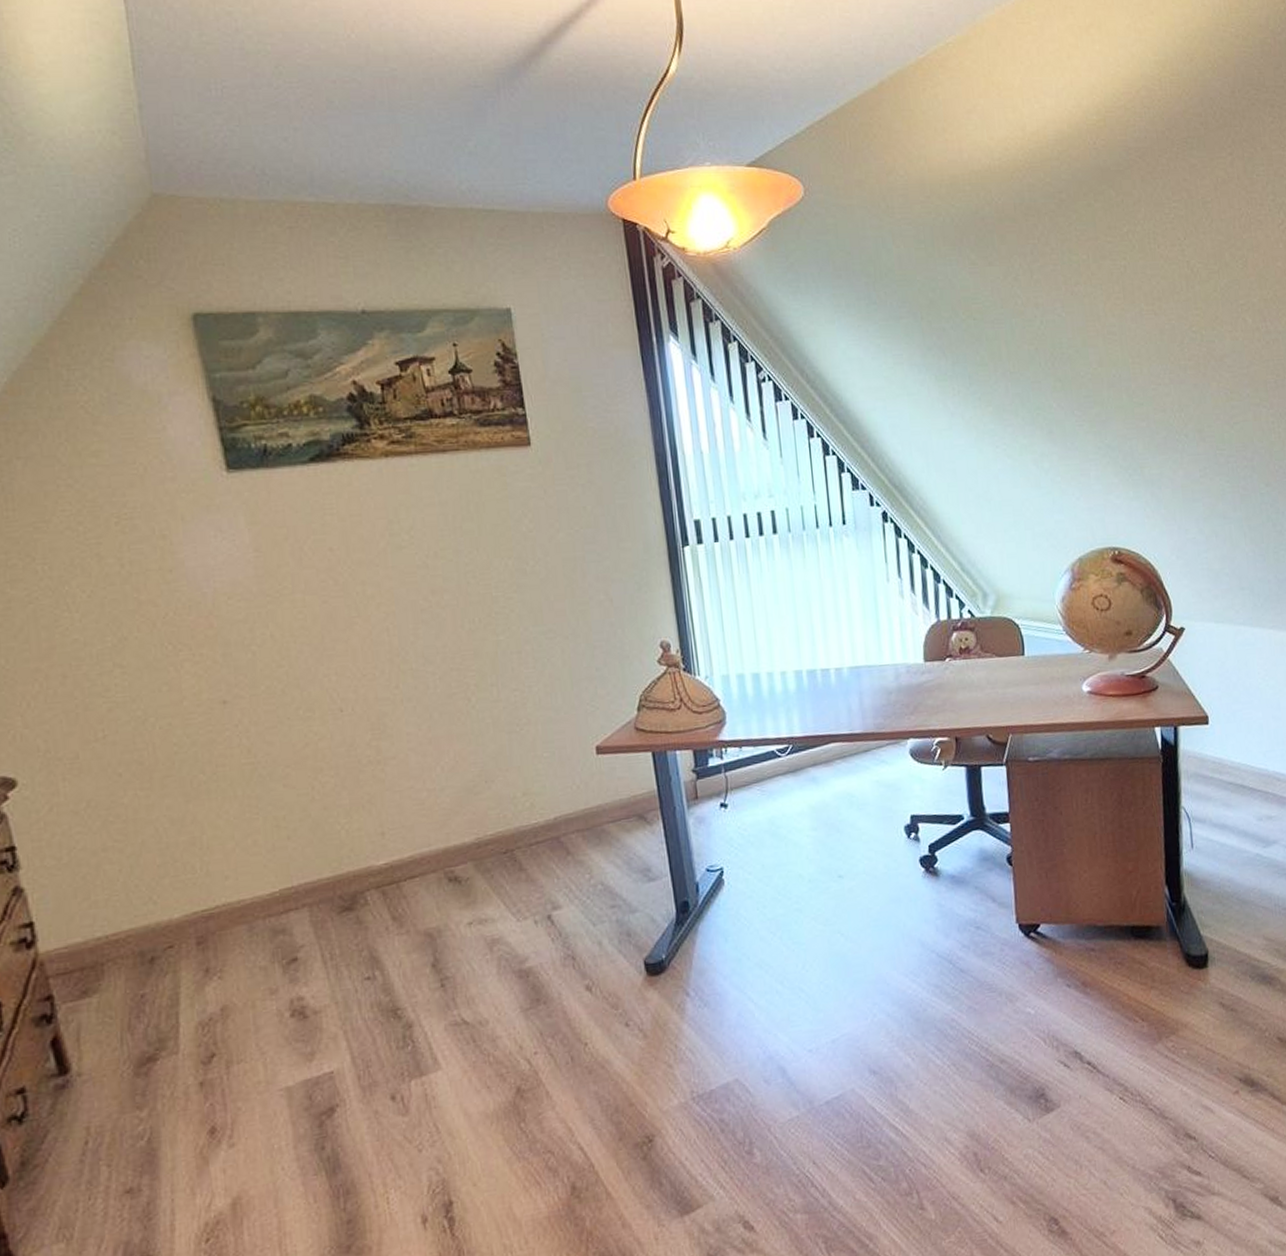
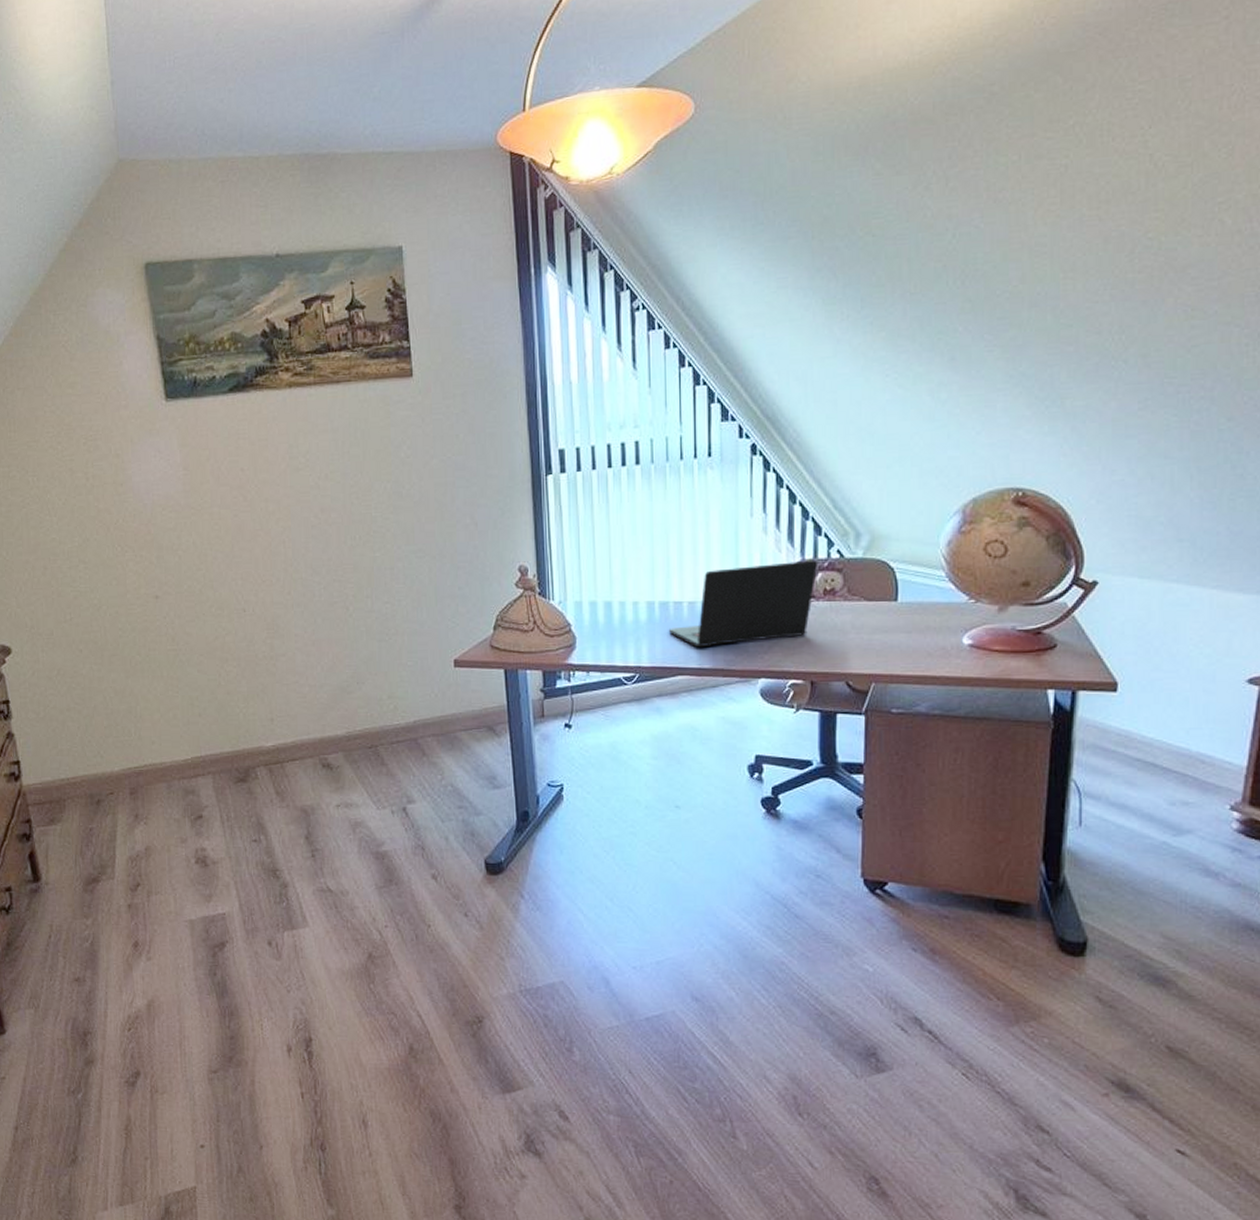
laptop: none [818,620,953,714] -> present [669,560,819,648]

